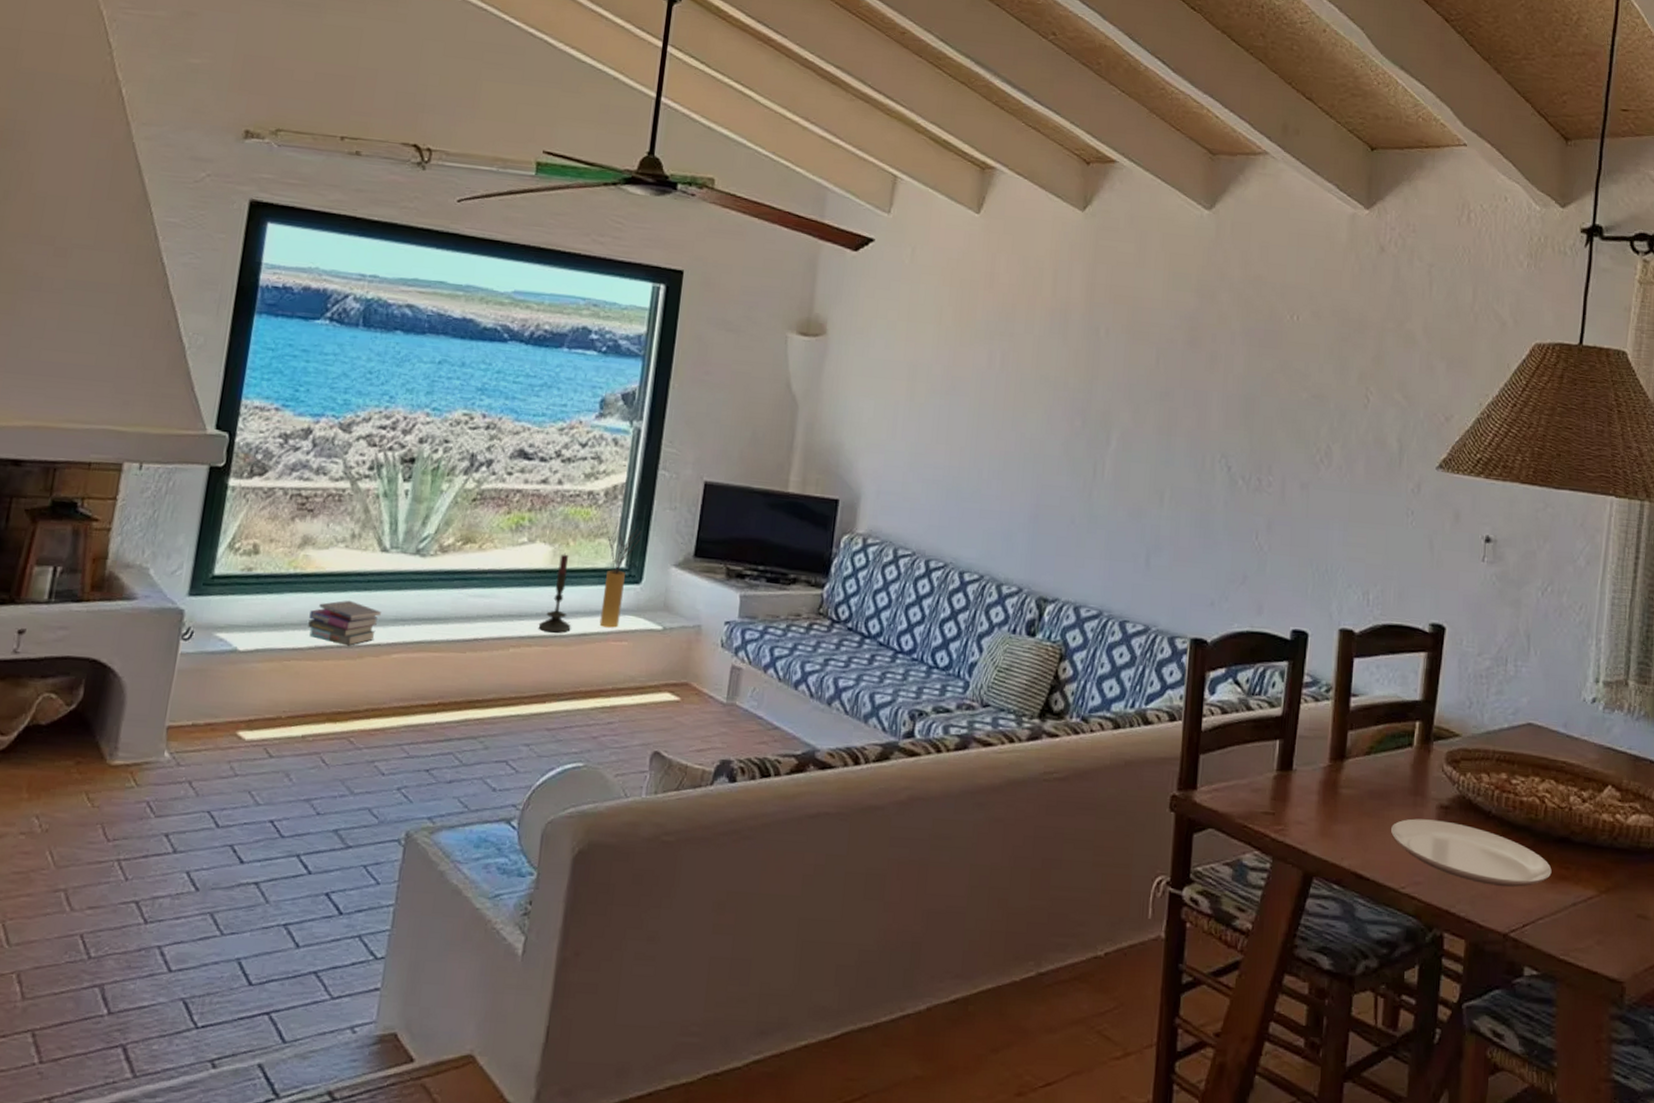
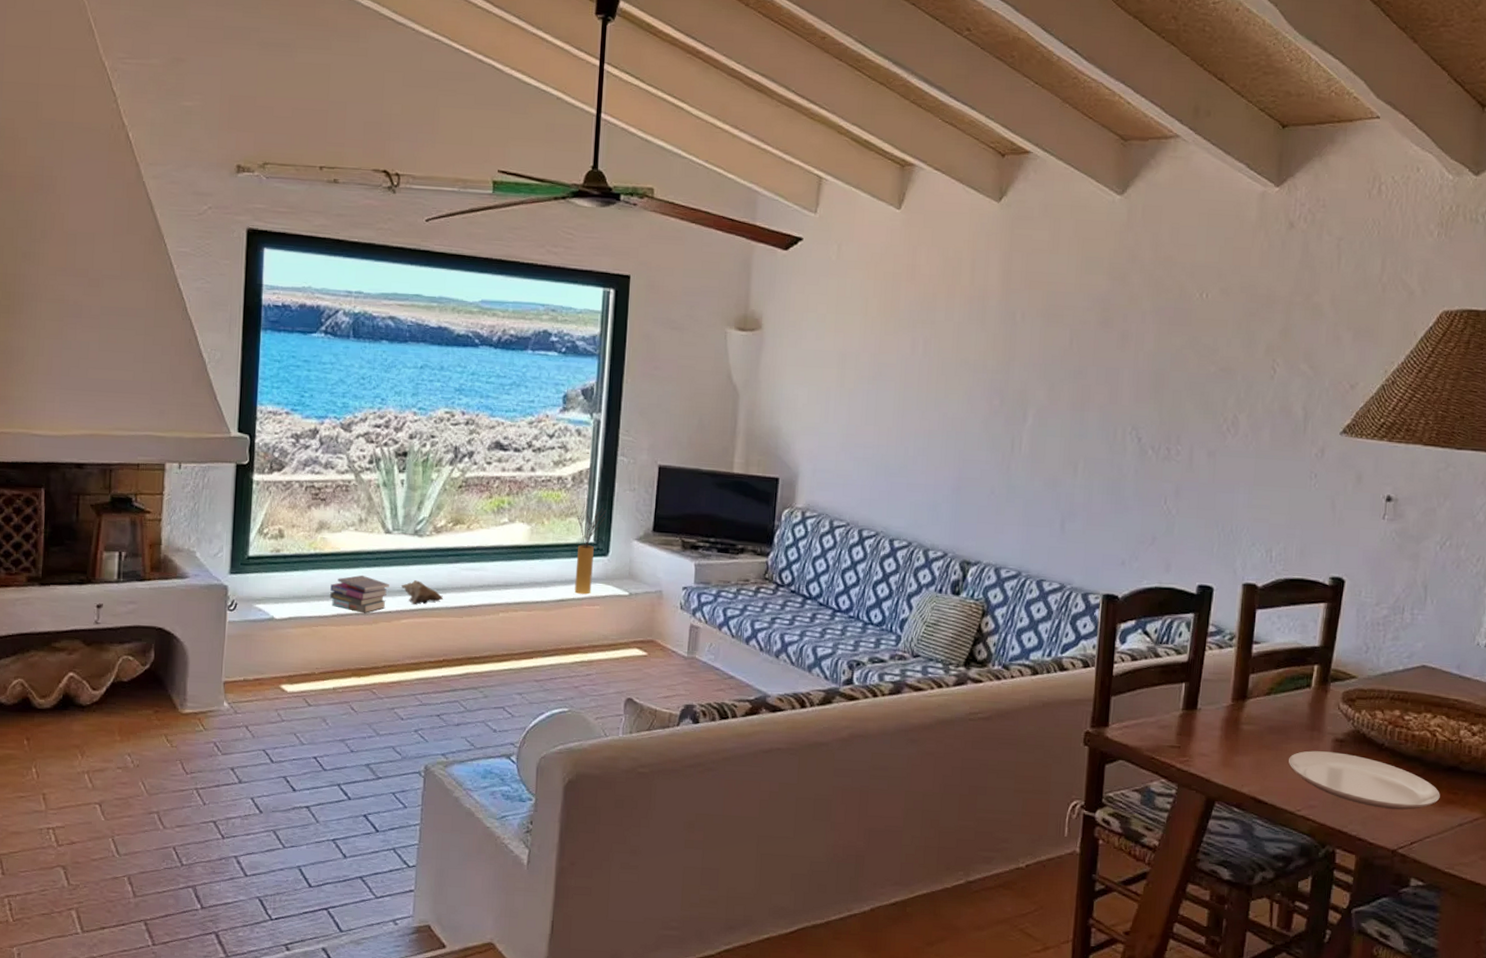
seashell: none [395,607,444,636] -> present [402,580,443,604]
candle: present [539,552,571,633] -> none [523,530,550,600]

